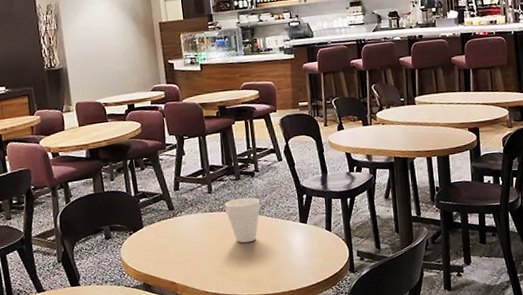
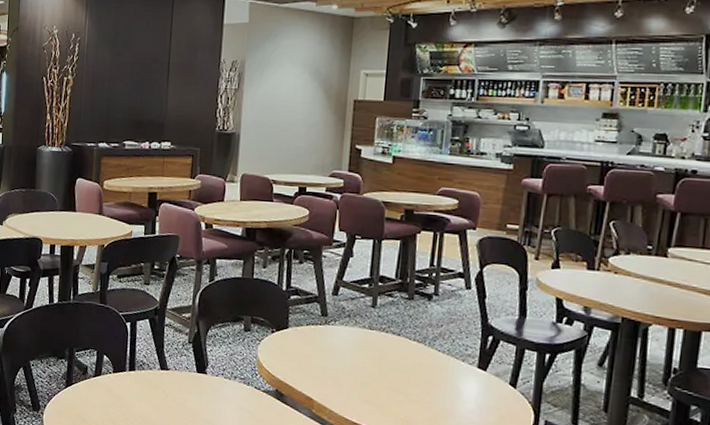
cup: present [224,197,260,243] -> none [387,320,432,376]

